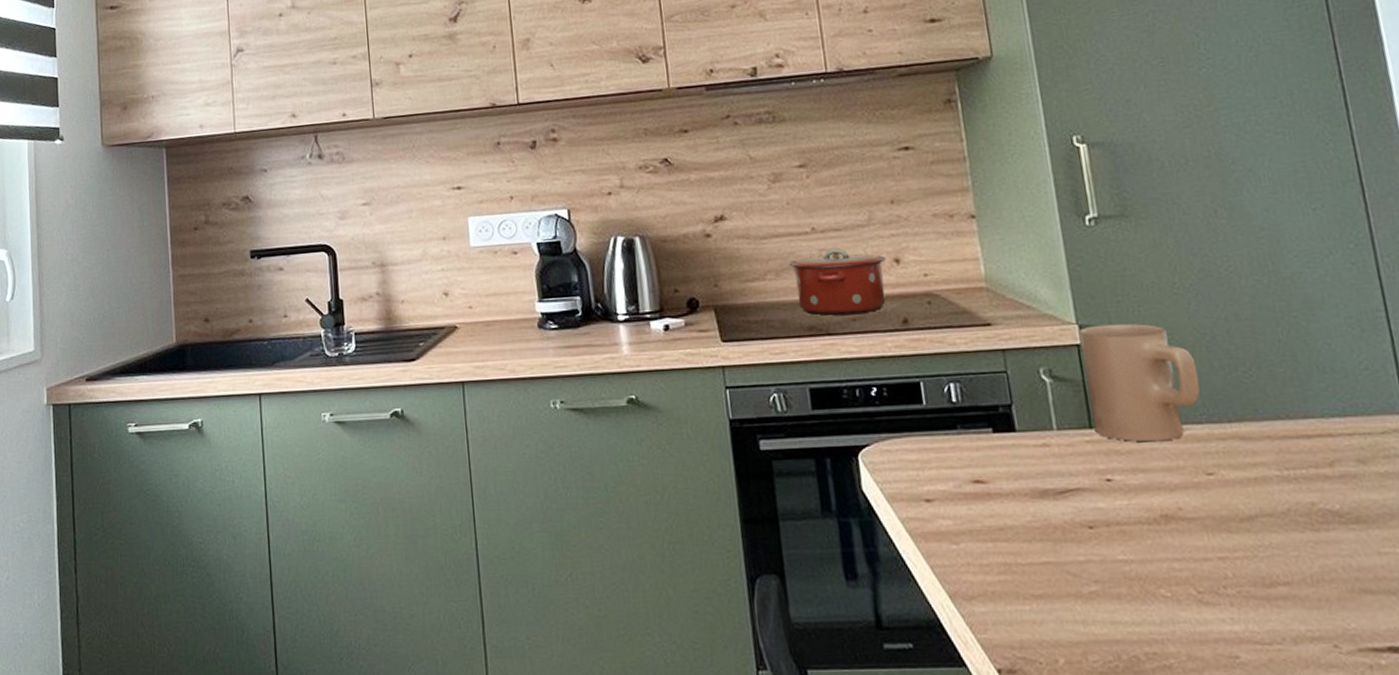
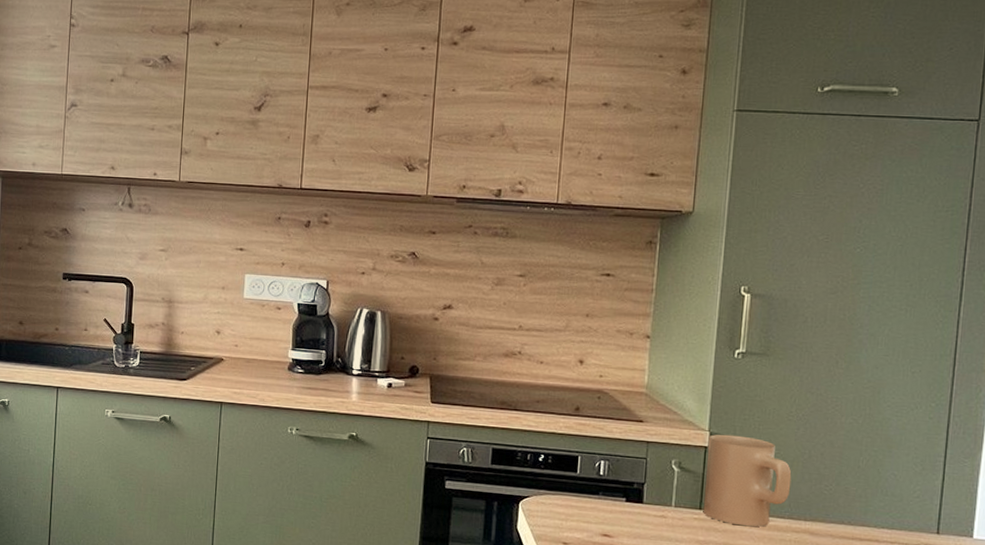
casserole: present [789,248,887,316] -> none [496,344,573,398]

